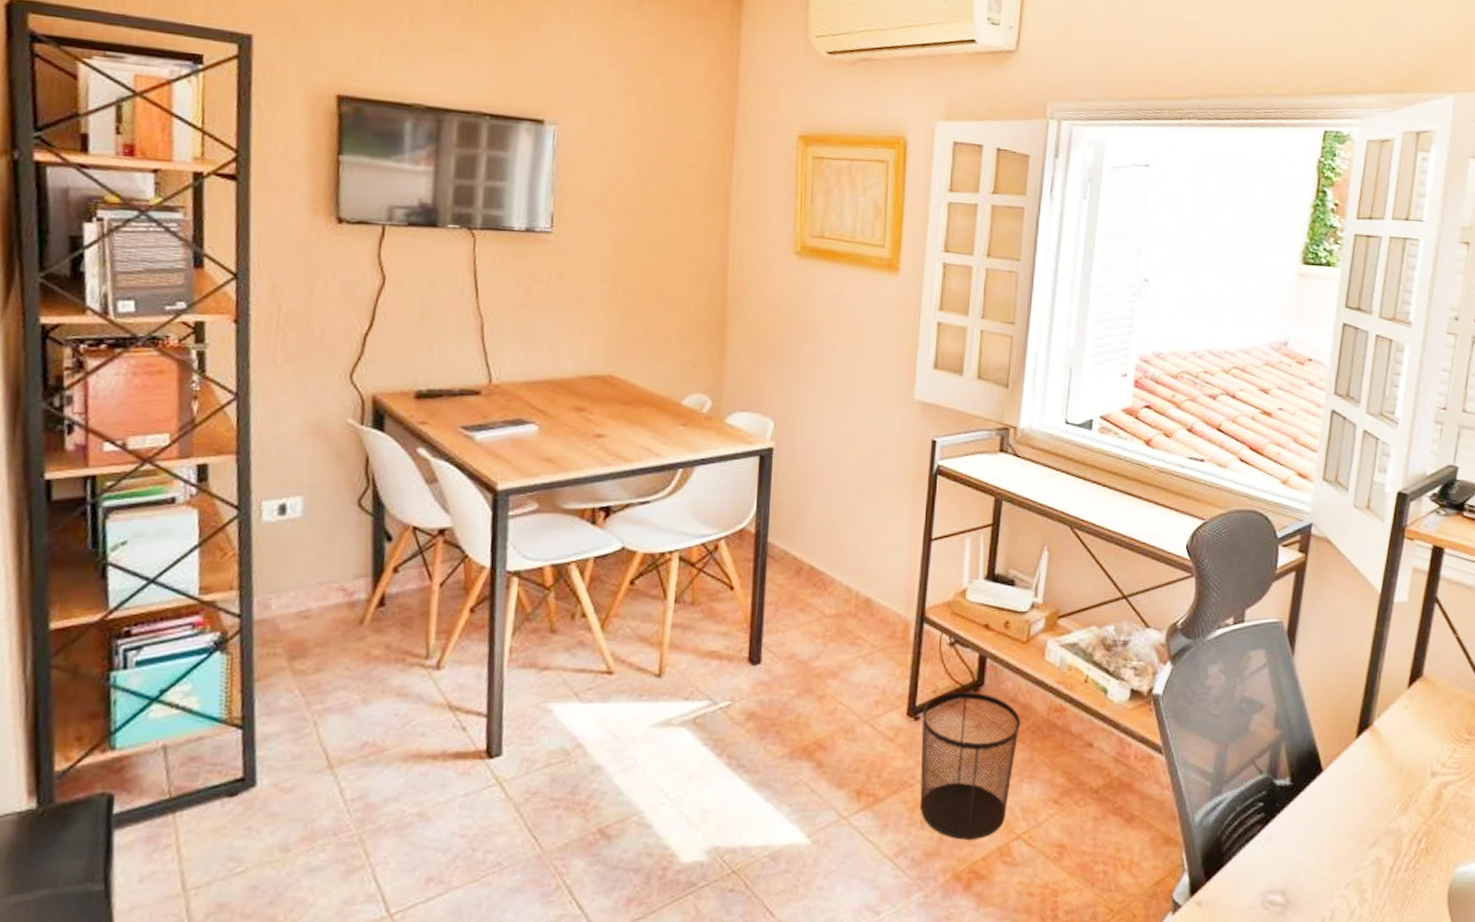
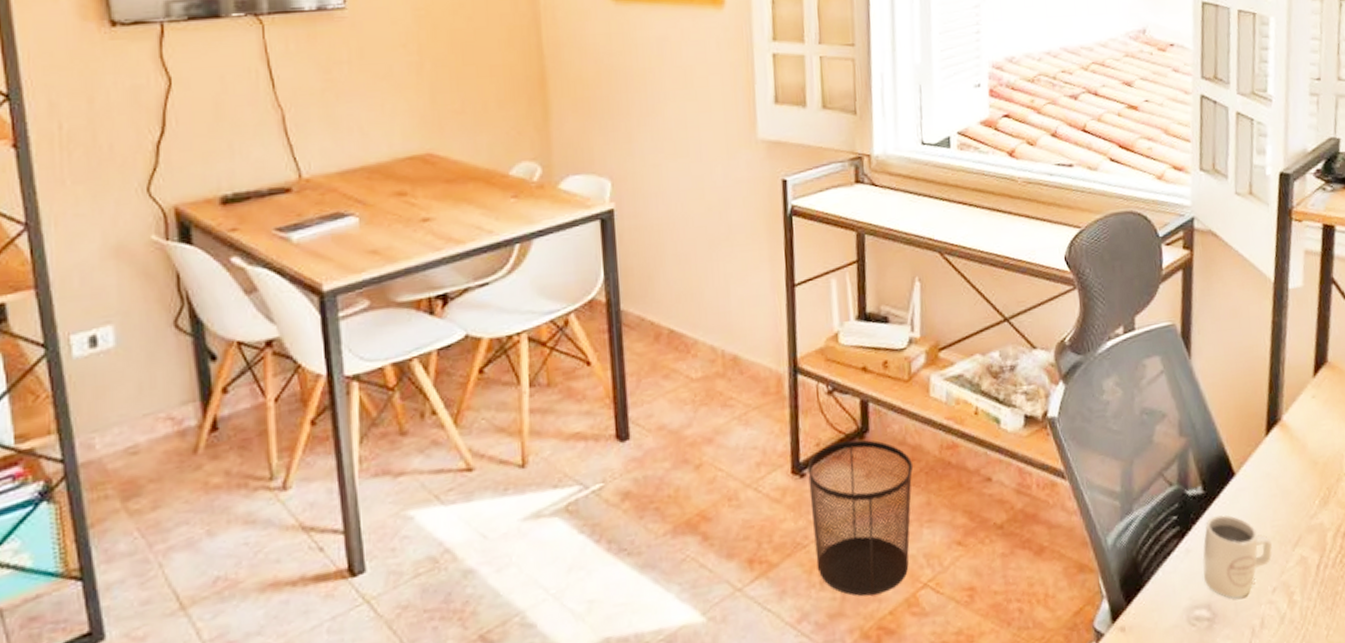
mug: none [1282,808,1350,889] -> present [1202,514,1272,599]

